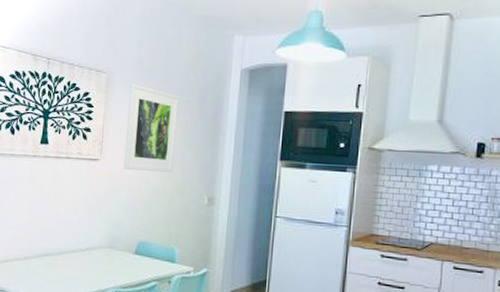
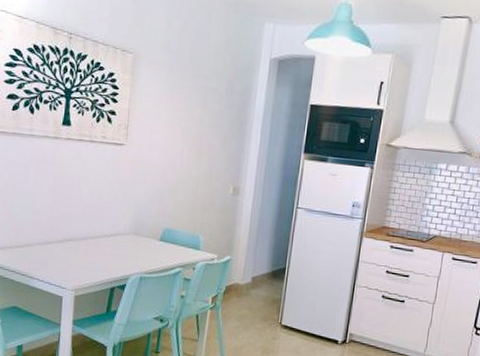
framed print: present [124,84,179,172] -> none [150,67,207,161]

